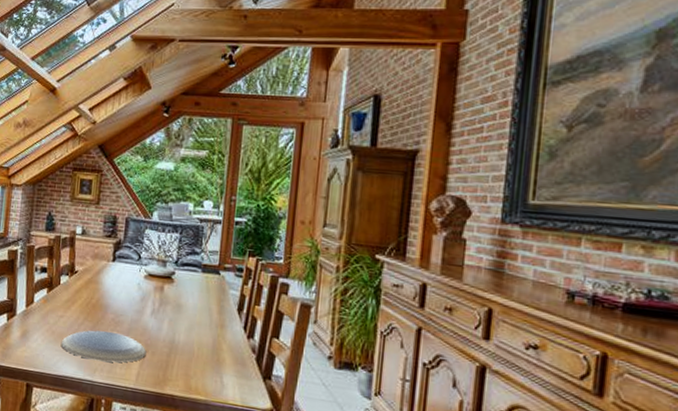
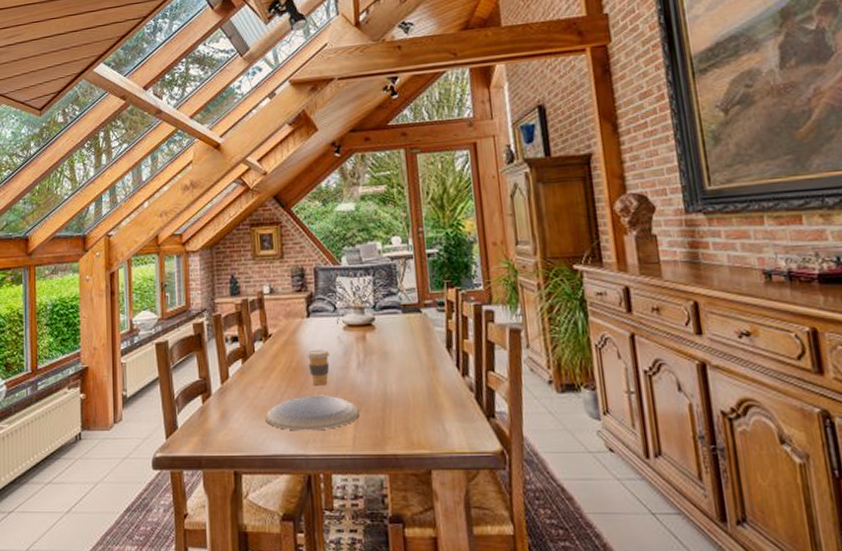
coffee cup: none [106,291,129,325] -> present [306,349,331,386]

